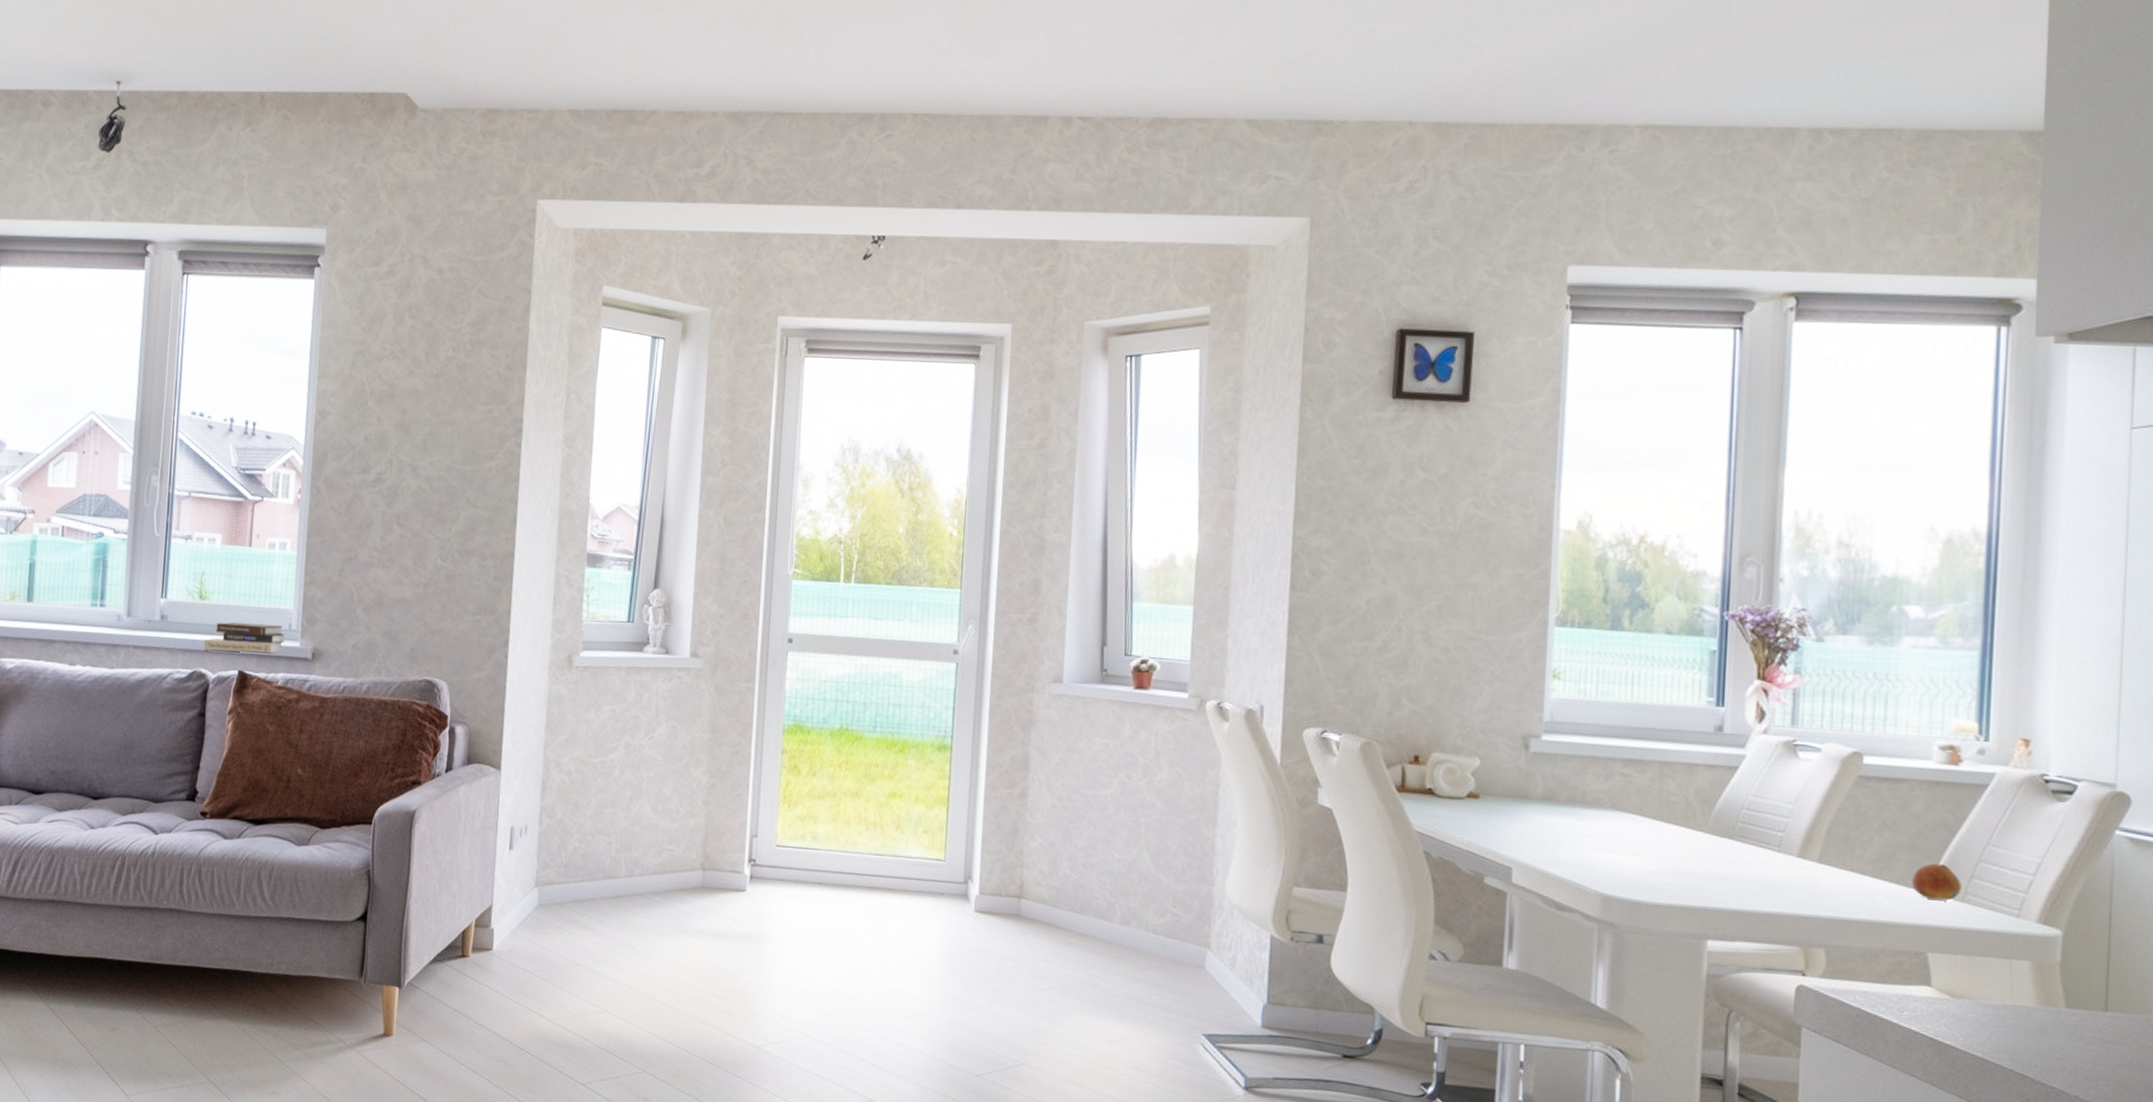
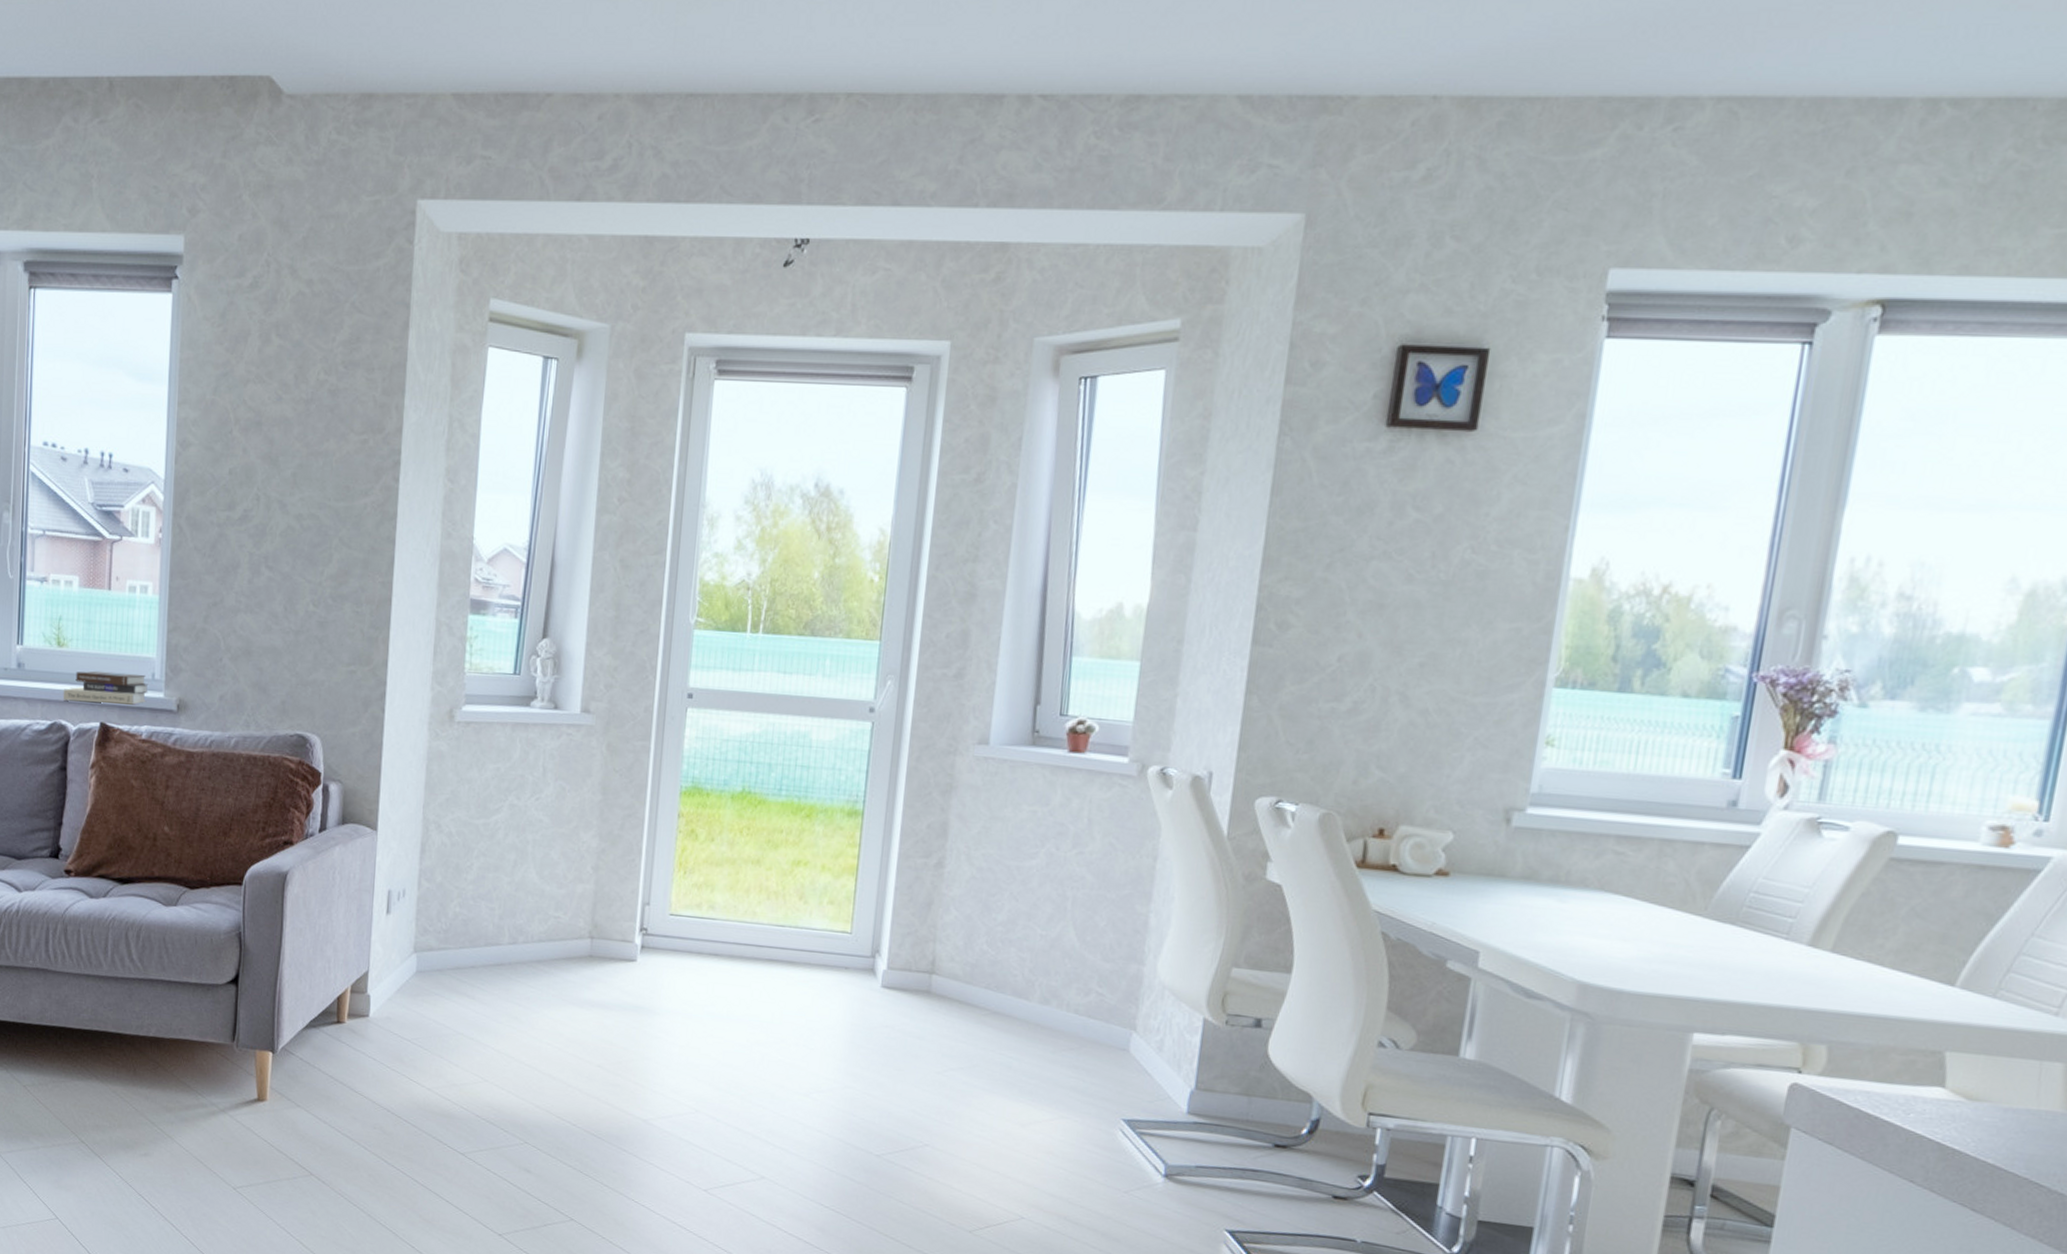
fruit: present [1912,863,1962,902] -> none [1937,955,1995,997]

